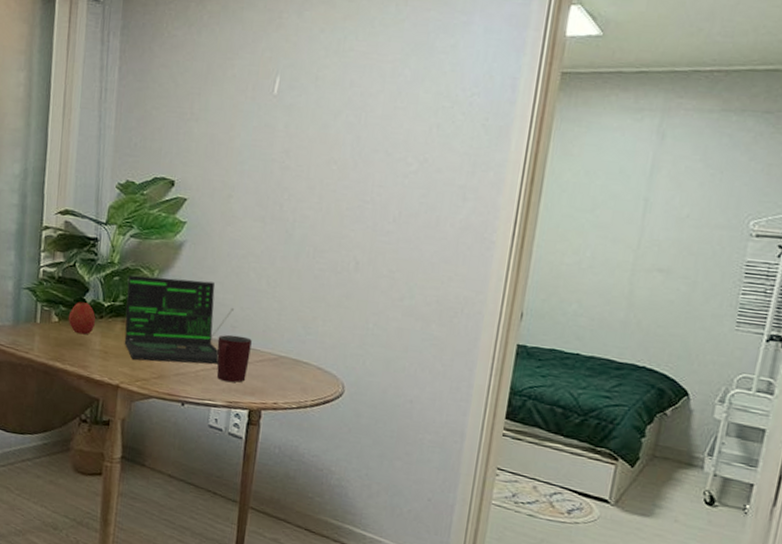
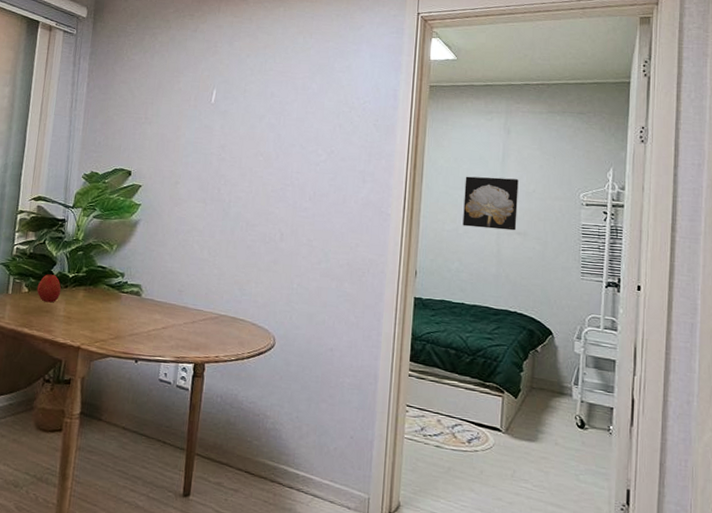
laptop: present [124,275,235,364] -> none [85,250,181,324]
mug: present [216,334,252,383] -> none [166,298,196,340]
wall art: none [587,195,669,267] -> present [462,176,519,231]

